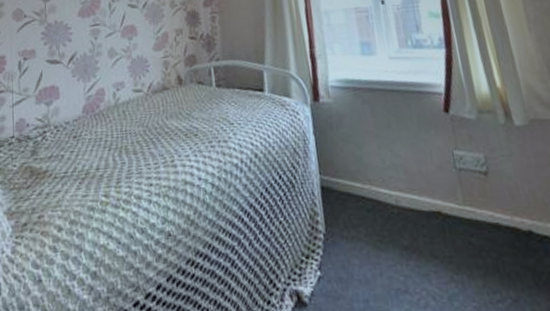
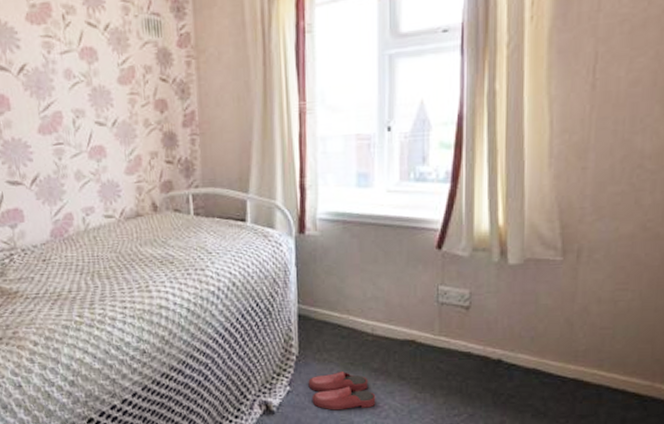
slippers: none [338,249,413,300] -> present [308,370,376,410]

